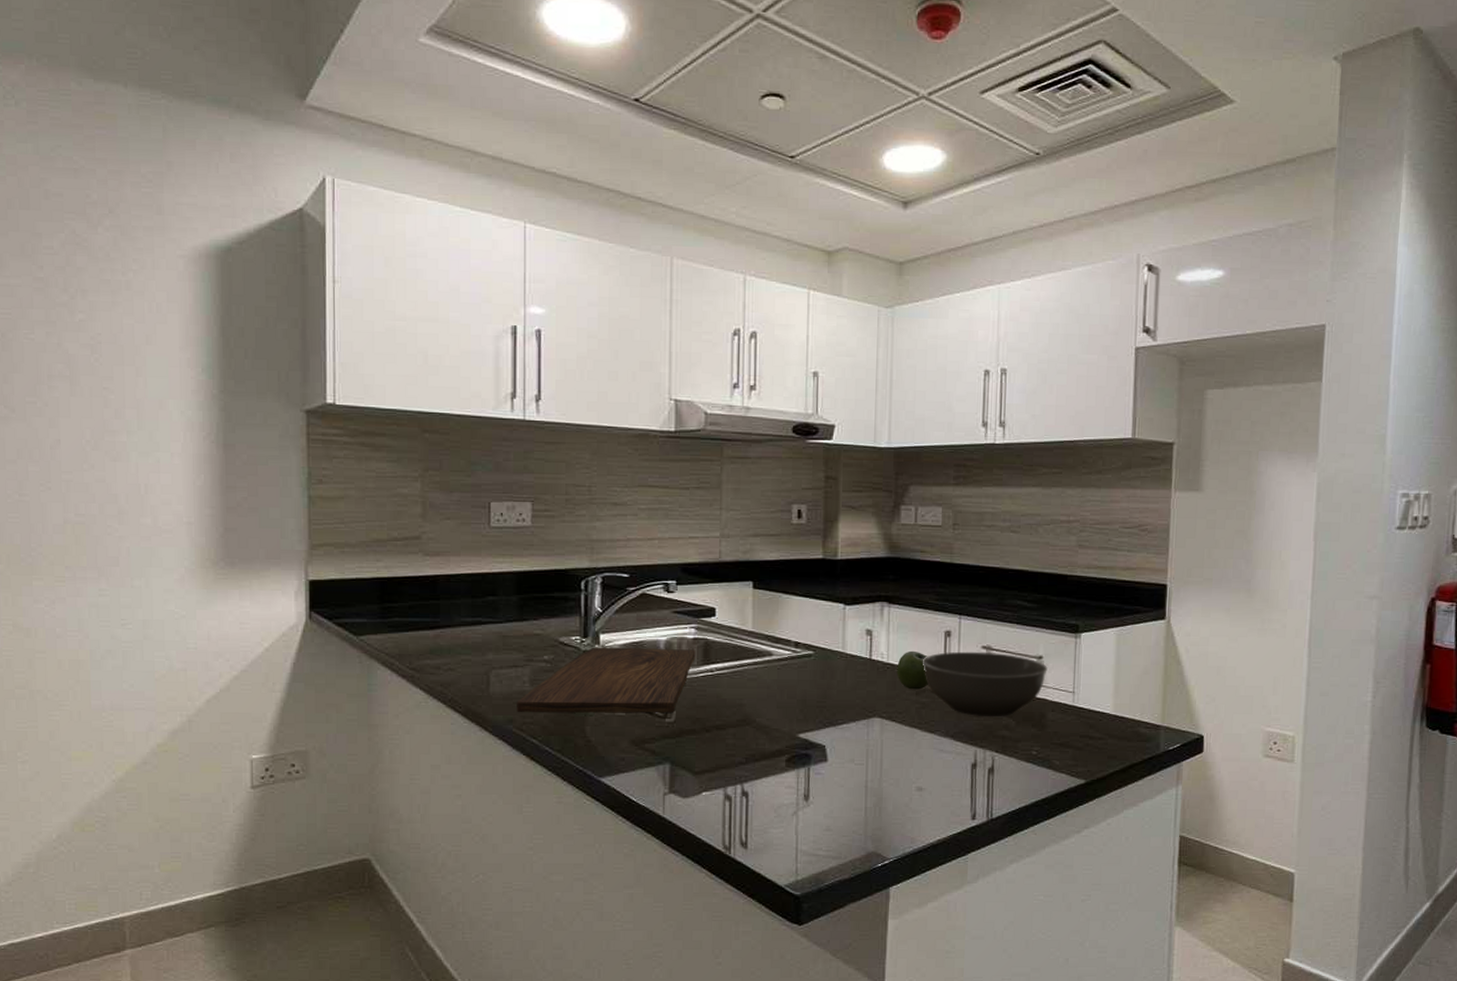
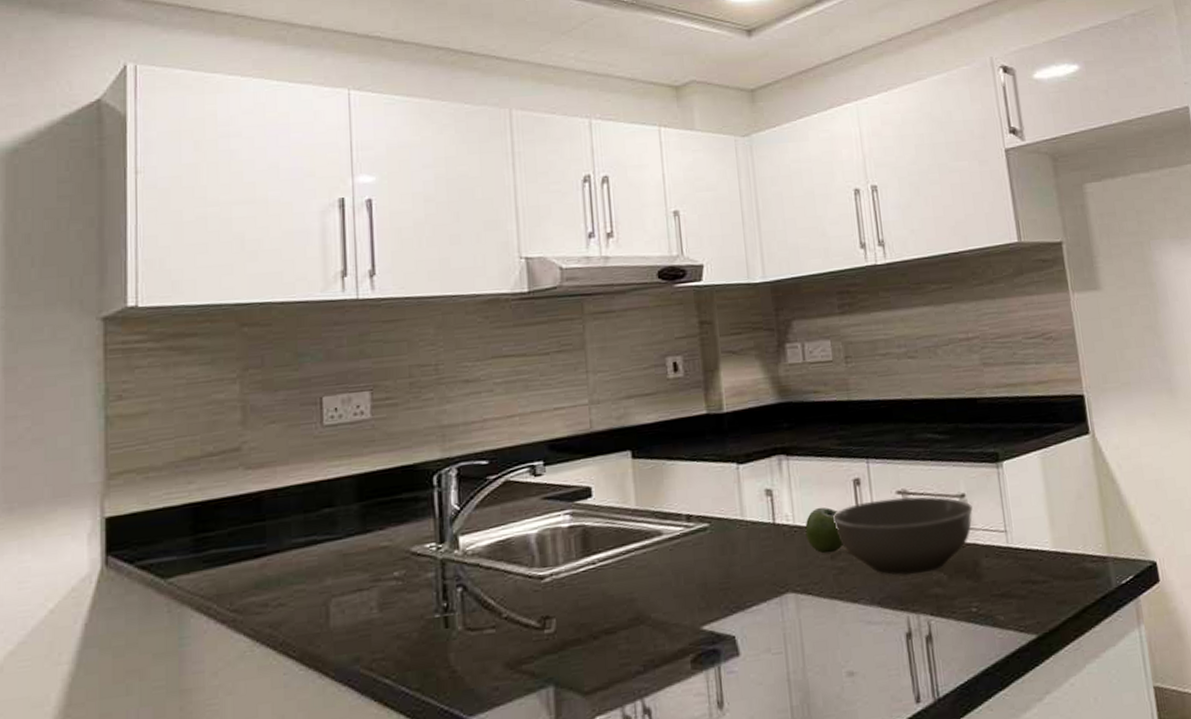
cutting board: present [517,647,696,713] -> none [363,540,574,647]

